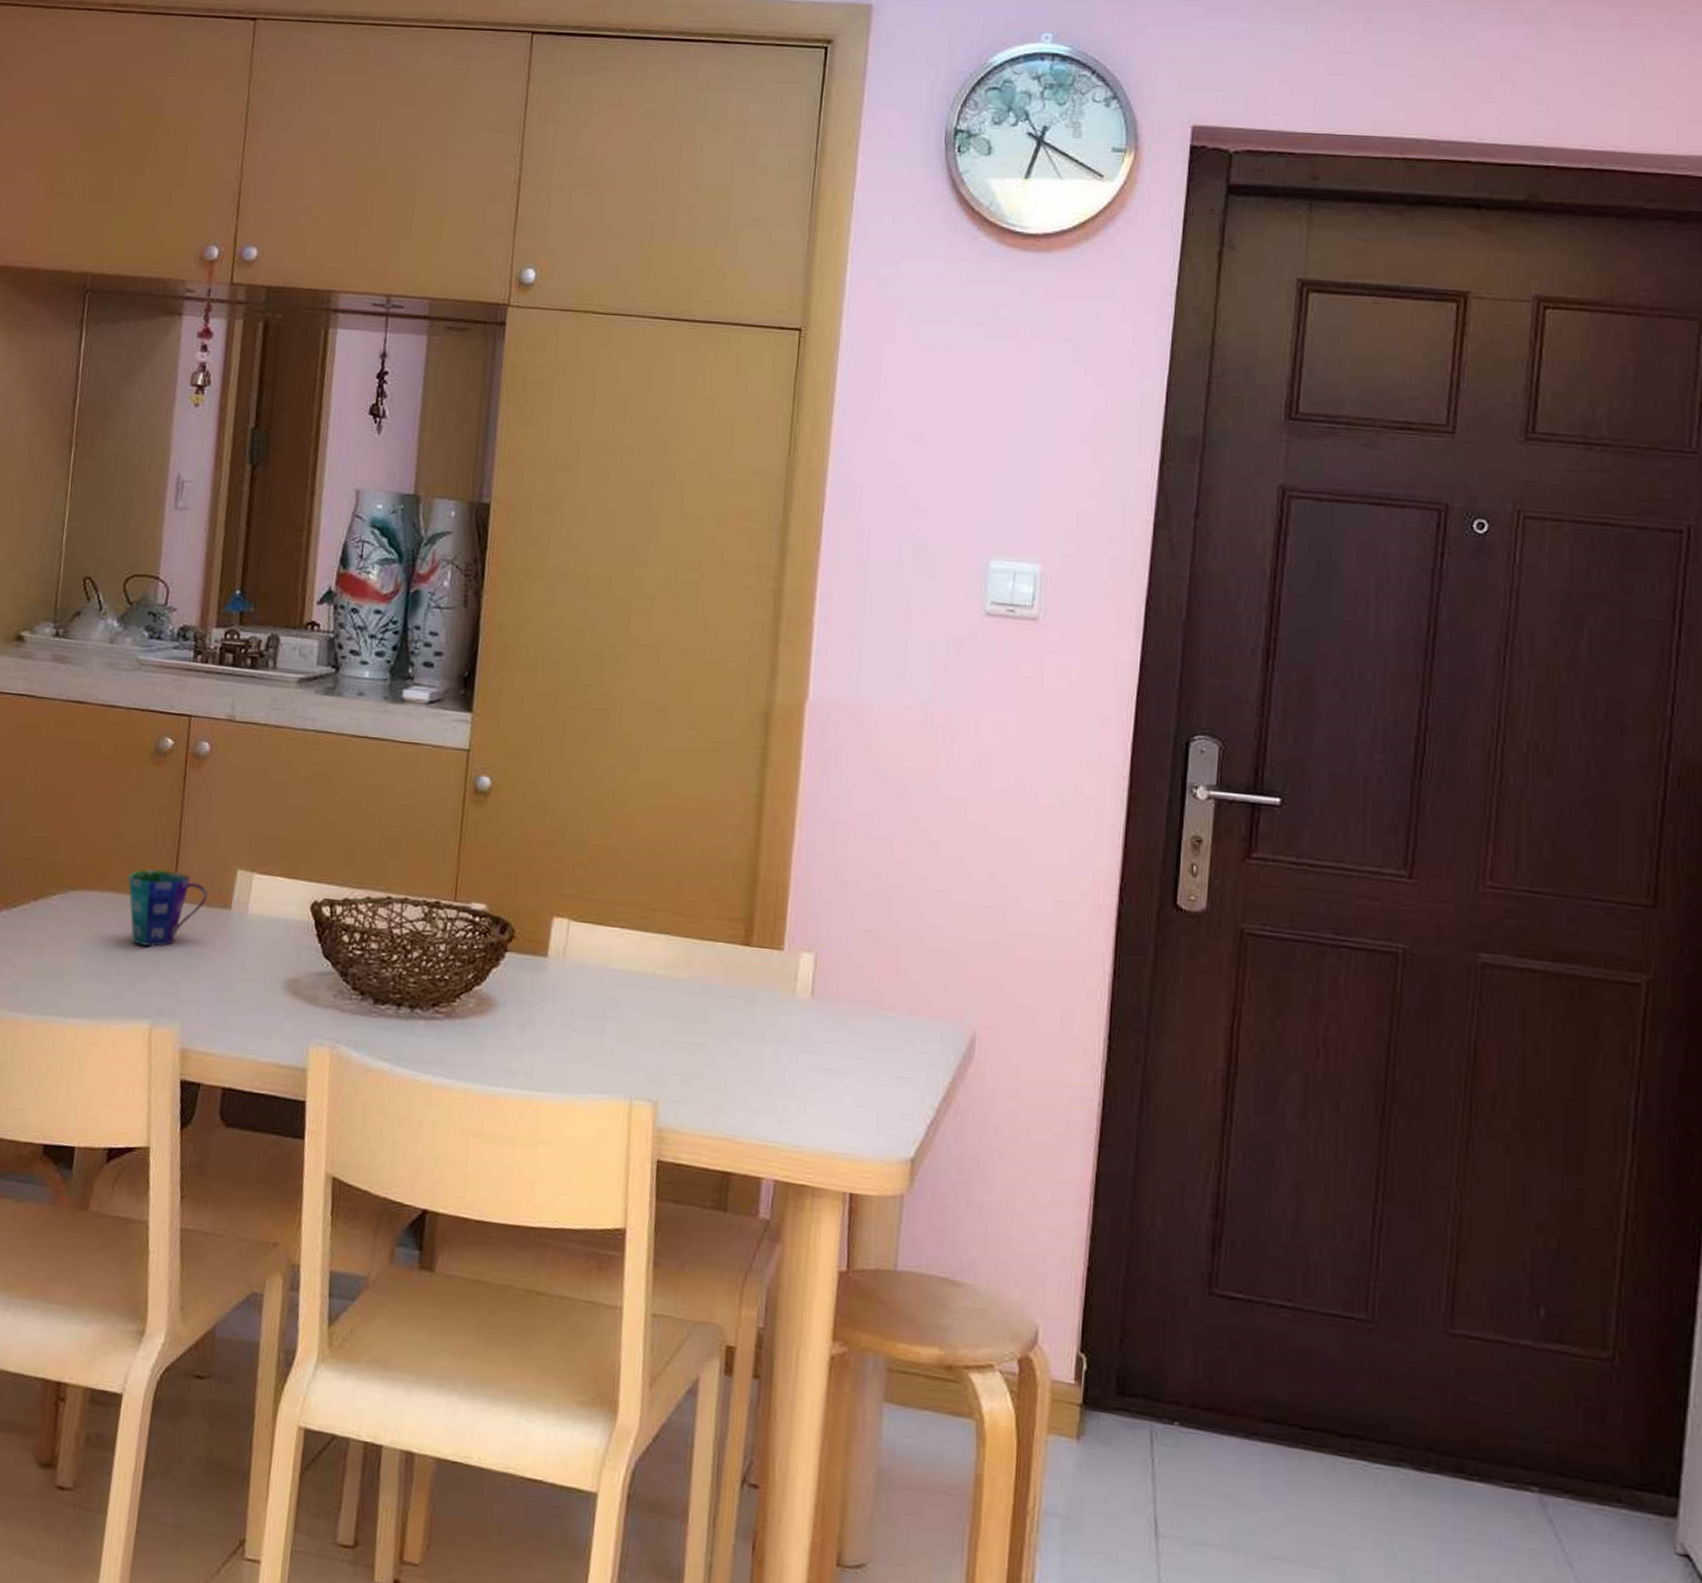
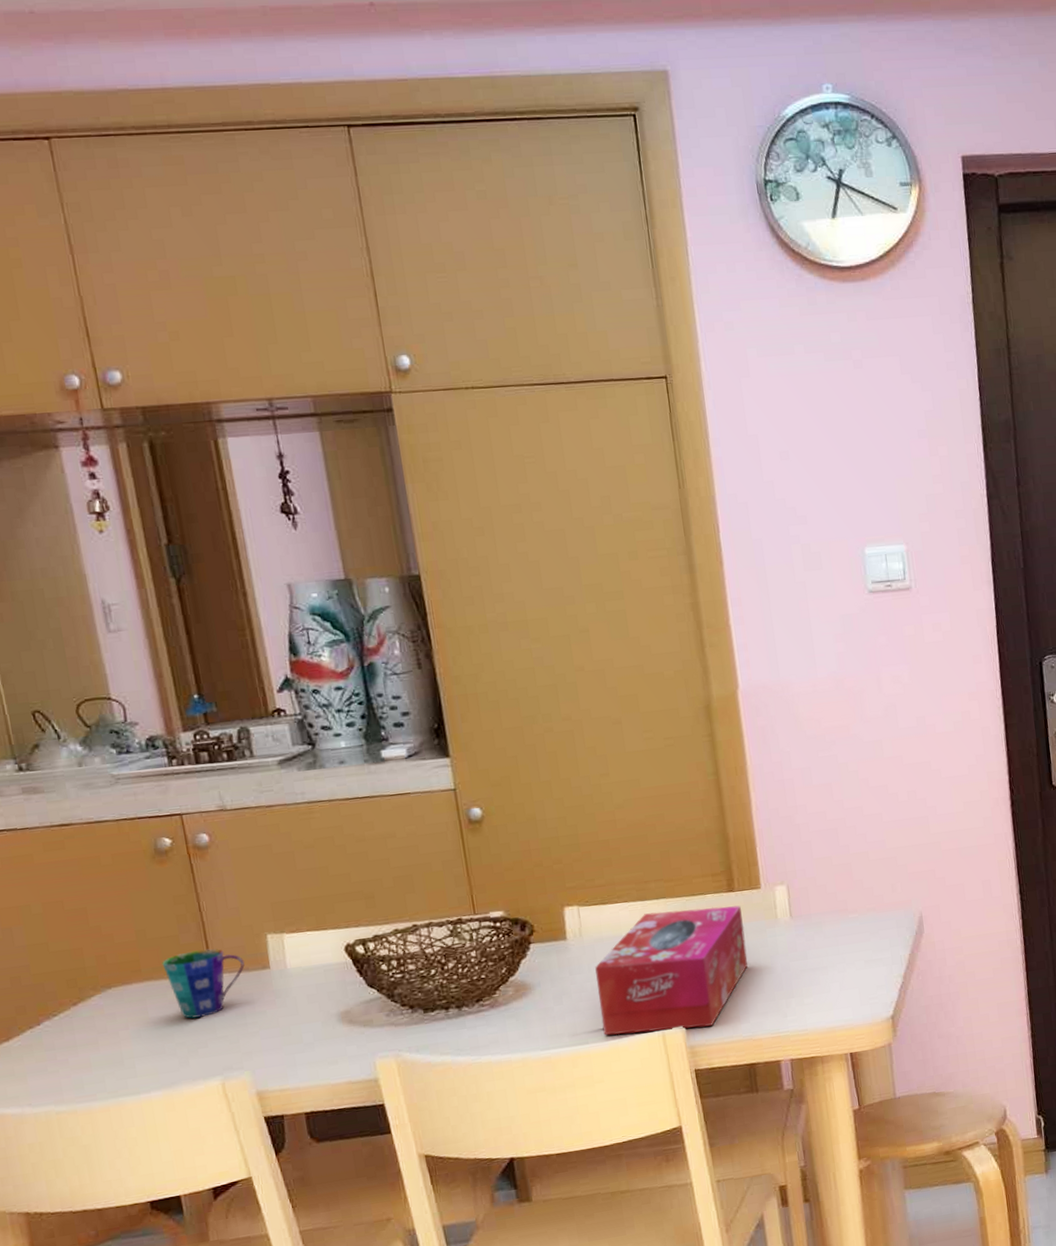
tissue box: none [562,948,755,1109] -> present [595,905,748,1036]

